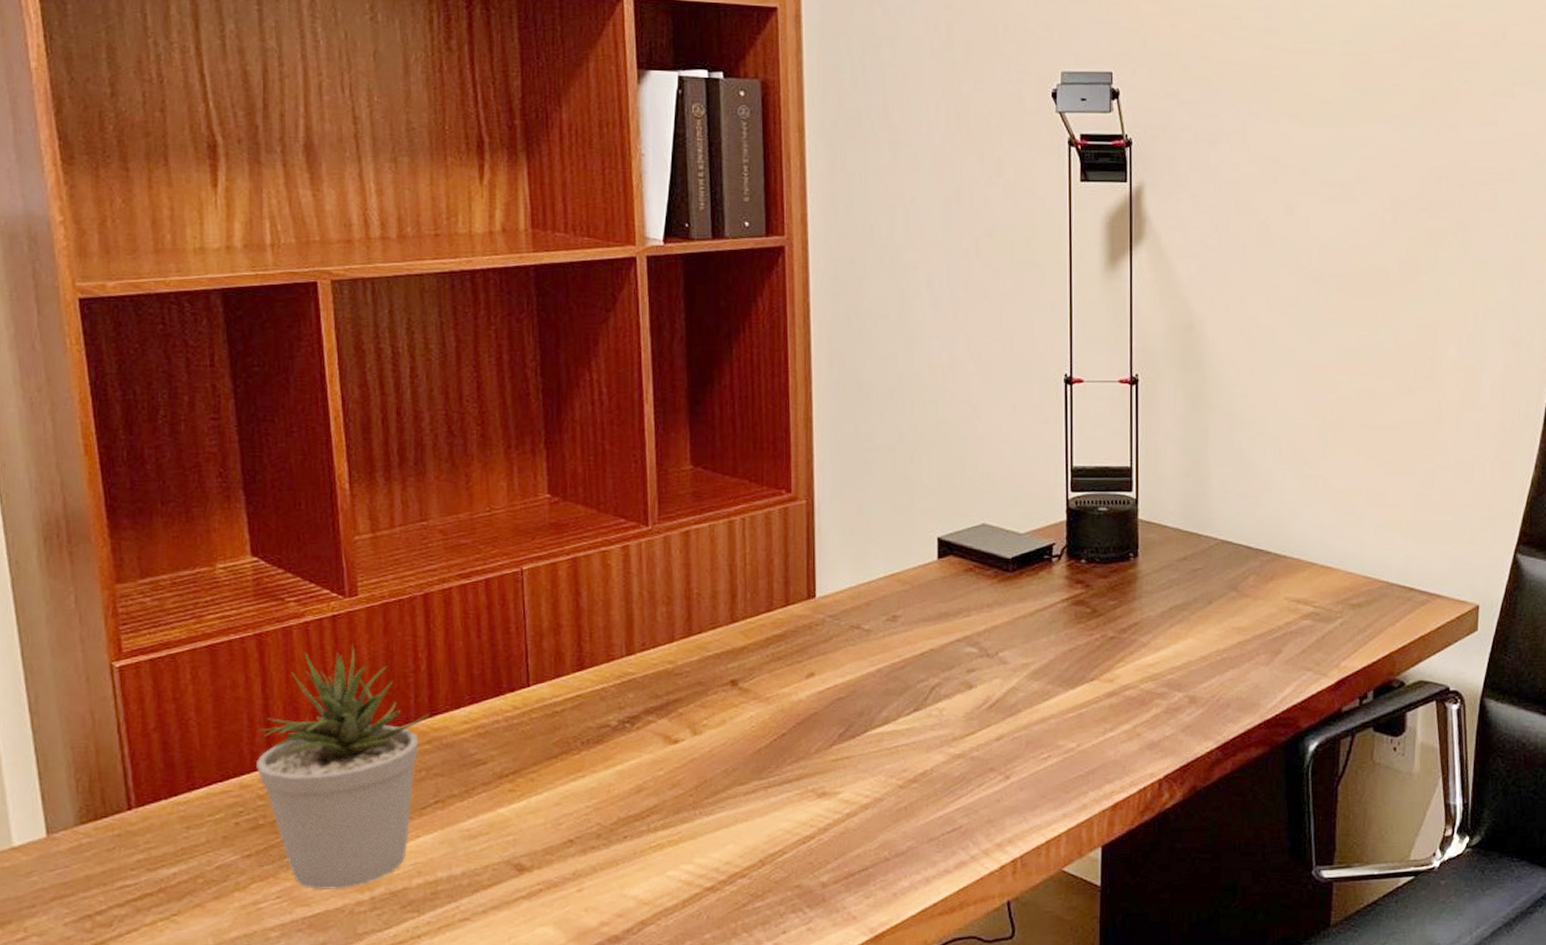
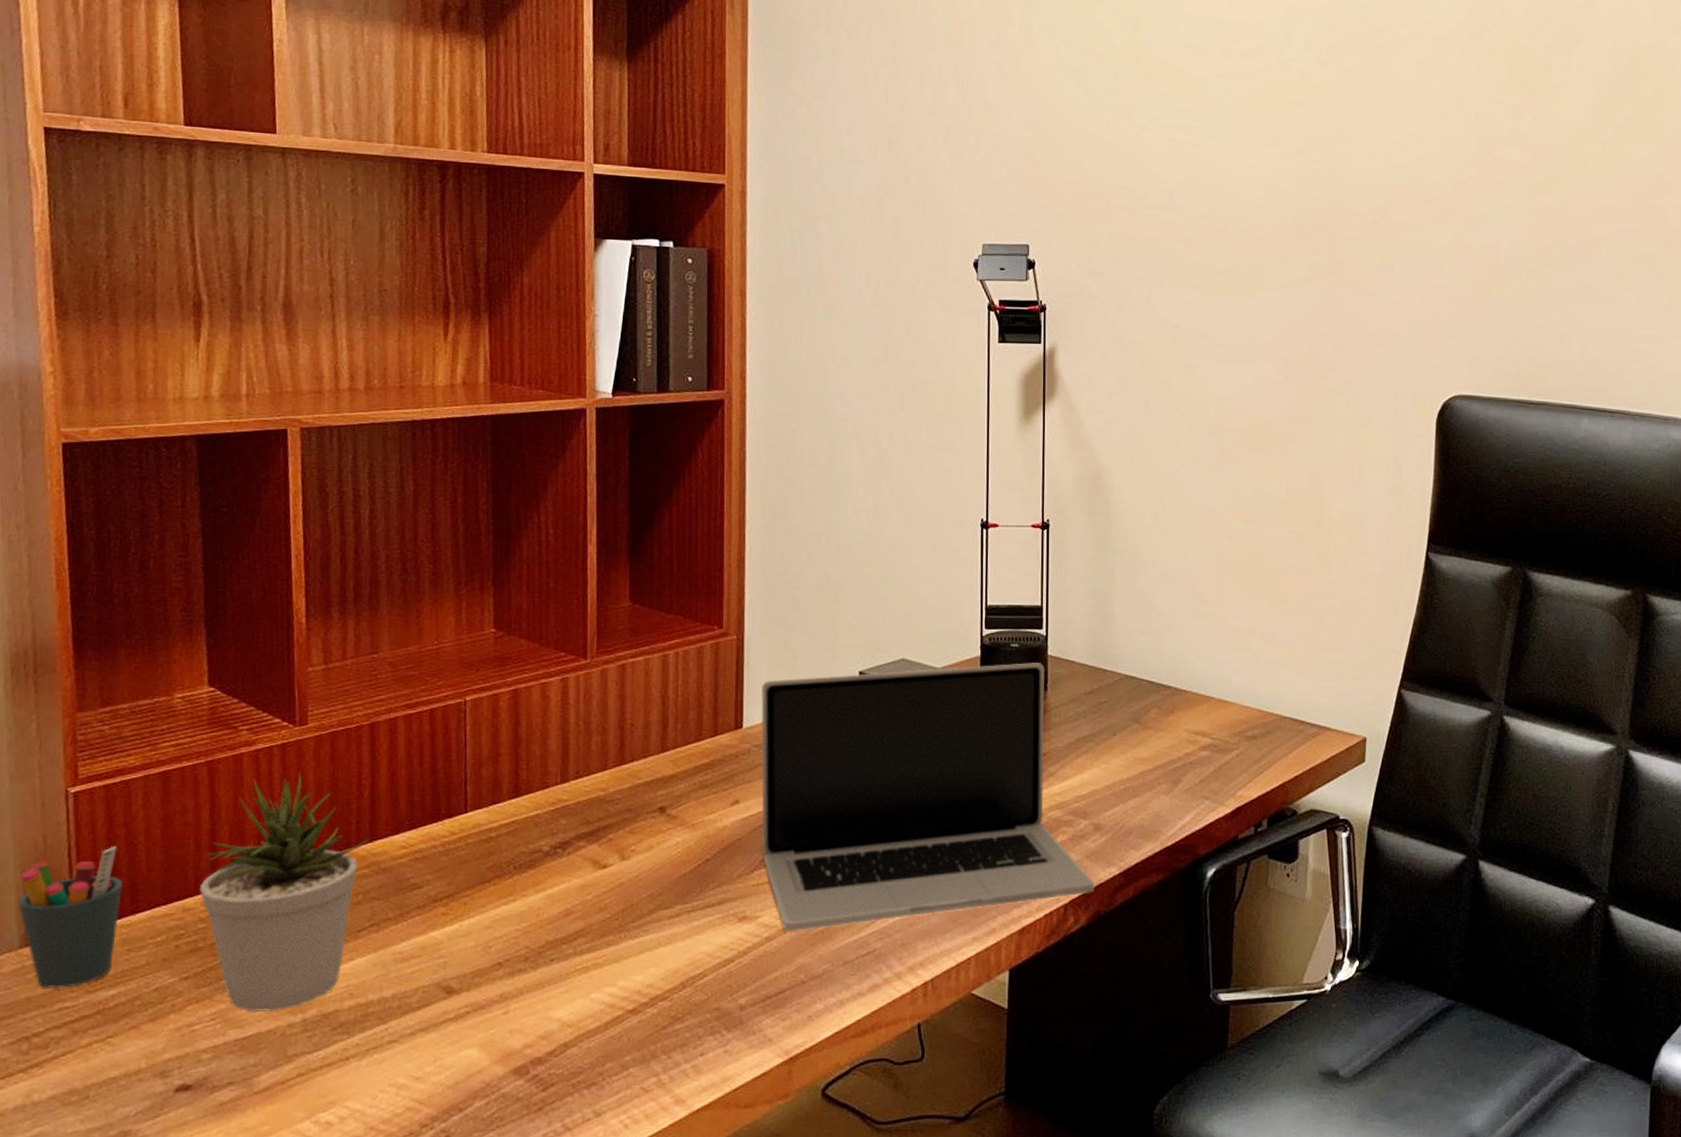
pen holder: none [69,721,176,867] -> present [17,845,123,989]
laptop: none [833,527,1191,808] -> present [760,663,1095,932]

